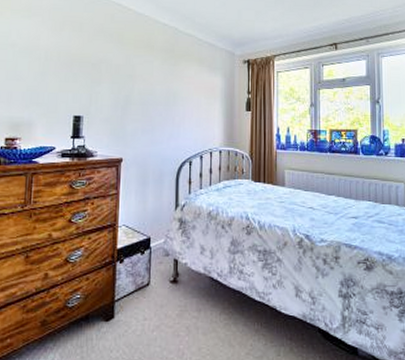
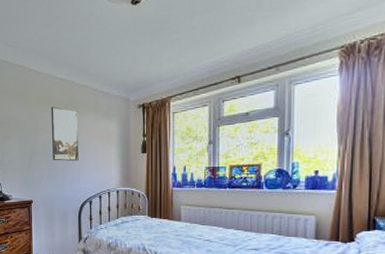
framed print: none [149,53,181,114] -> present [51,107,79,161]

